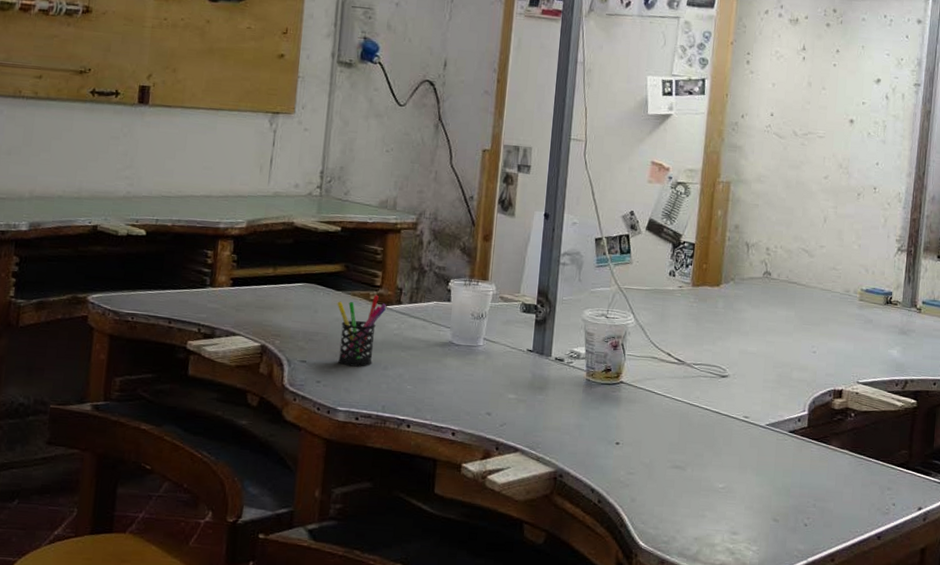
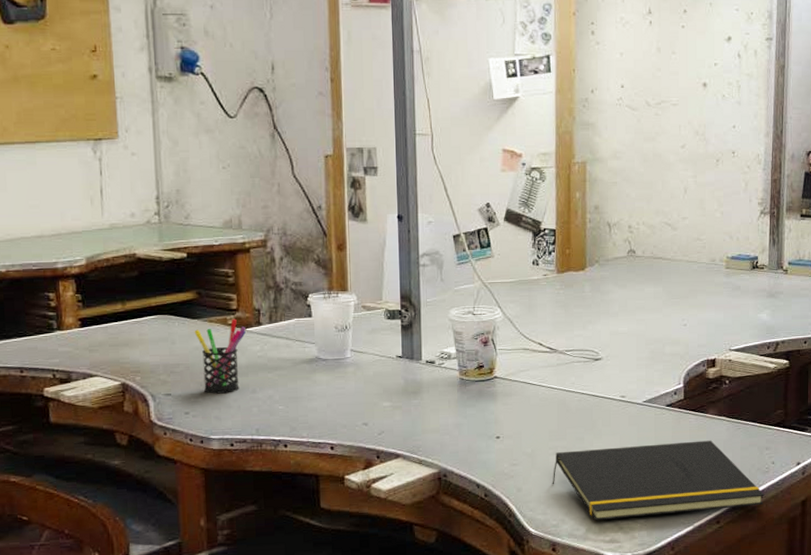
notepad: none [666,466,883,548] -> present [552,440,765,521]

